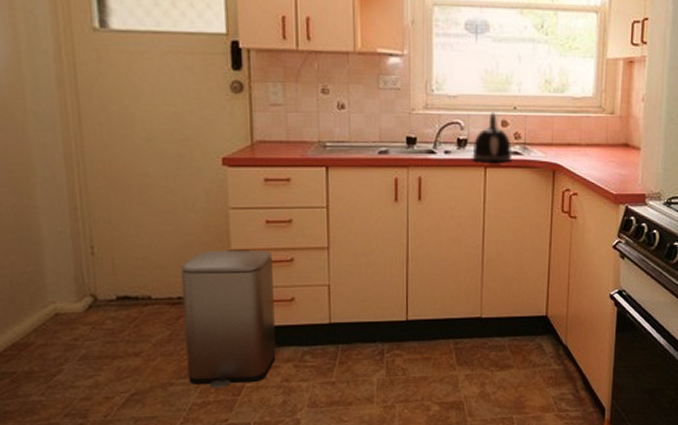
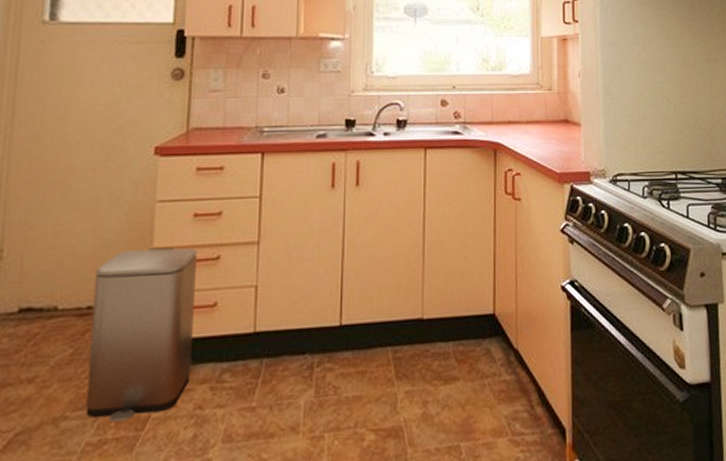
kettle: present [472,113,513,164] -> none [412,93,453,145]

